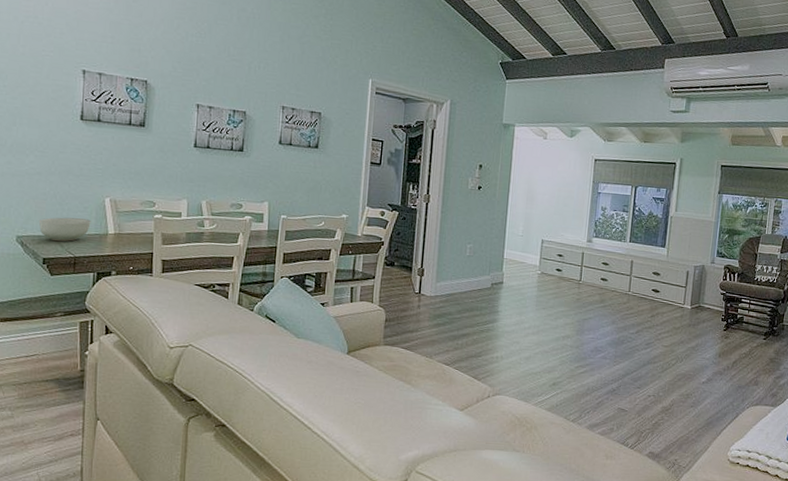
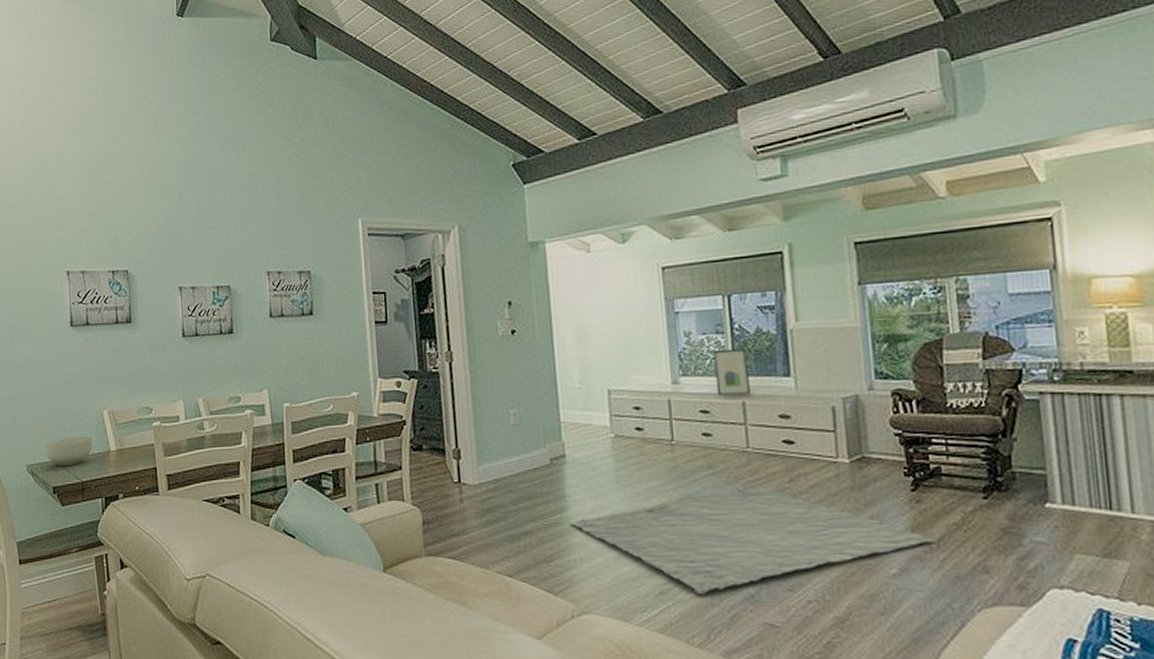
area rug: none [498,319,731,387] -> present [570,487,935,595]
picture frame: none [616,223,640,256] -> present [713,348,752,396]

